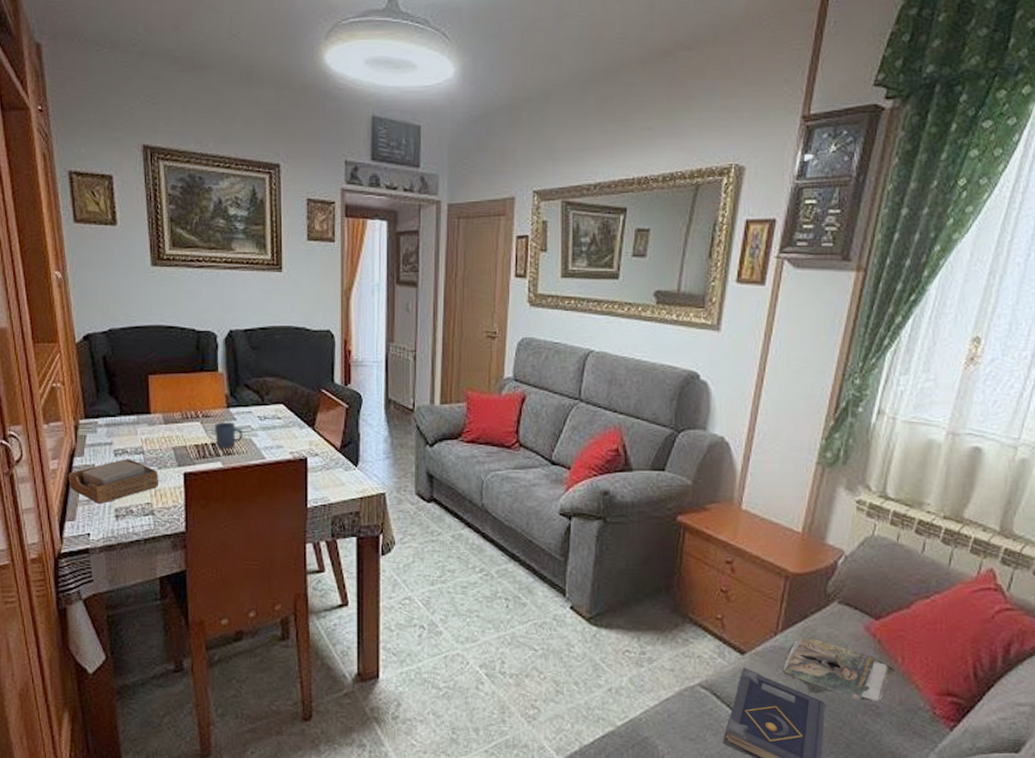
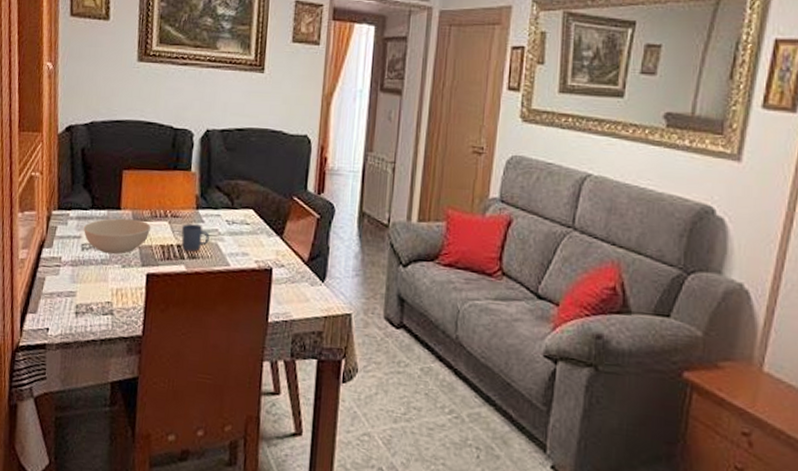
napkin holder: present [68,459,159,505] -> none [35,254,122,299]
bowl: none [114,422,183,458] -> present [83,218,151,255]

